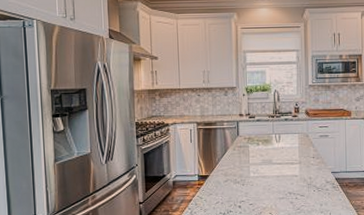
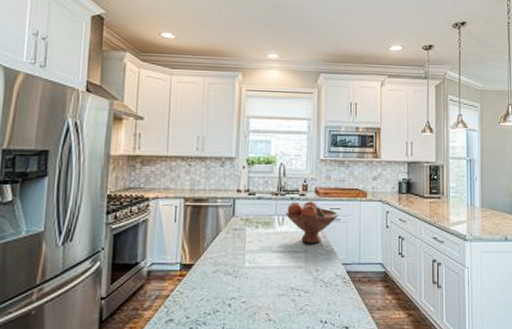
fruit bowl: none [282,121,327,156] -> present [286,201,339,243]

